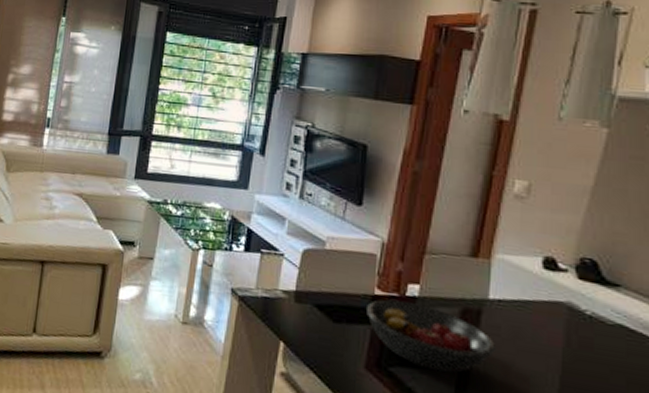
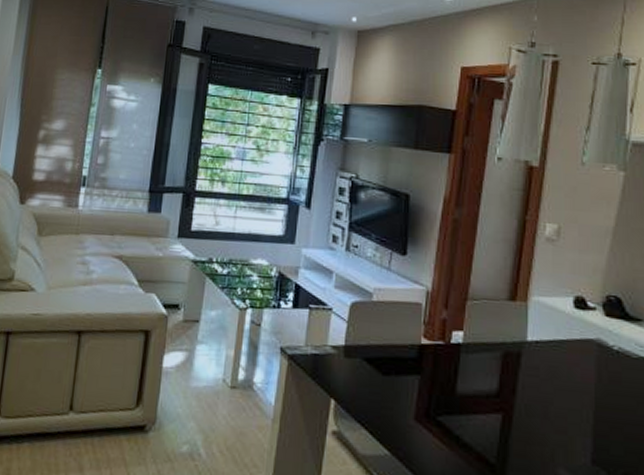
fruit bowl: present [365,299,497,373] -> none [413,348,537,418]

